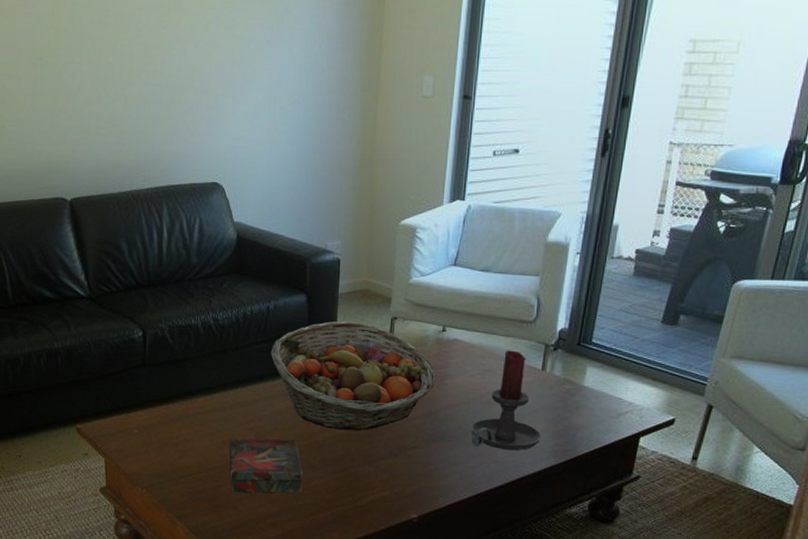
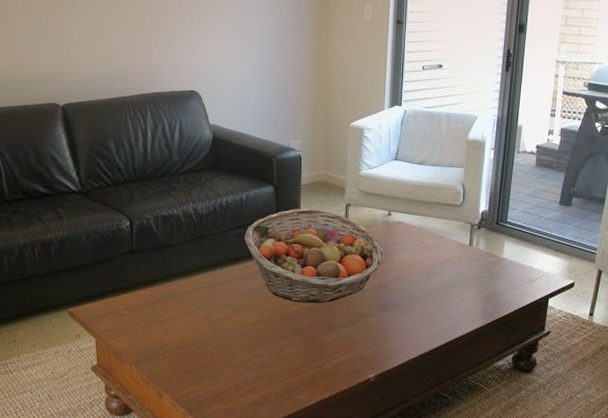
book: present [229,438,303,493] -> none [209,313,275,364]
candle holder: present [471,350,542,450] -> none [415,230,472,314]

